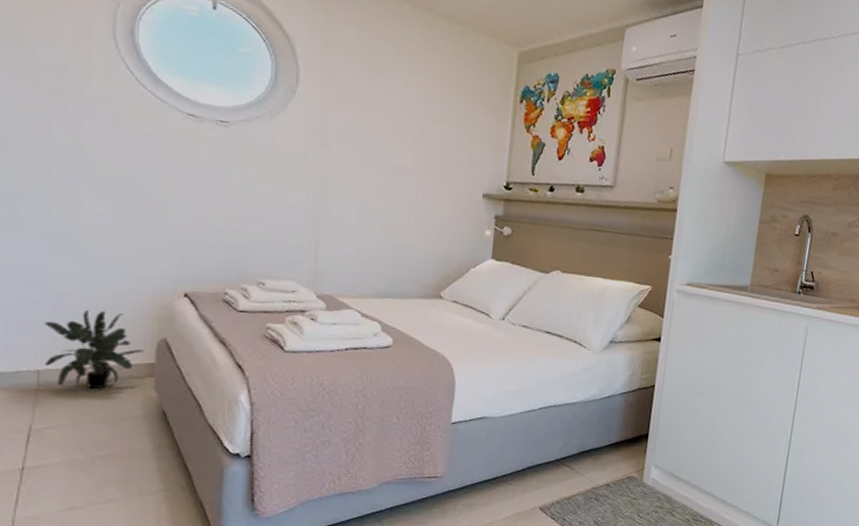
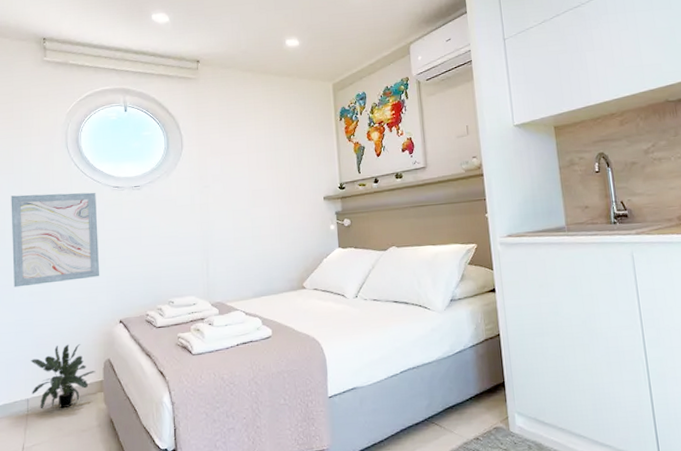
wall art: none [15,88,159,232] -> present [11,192,100,288]

